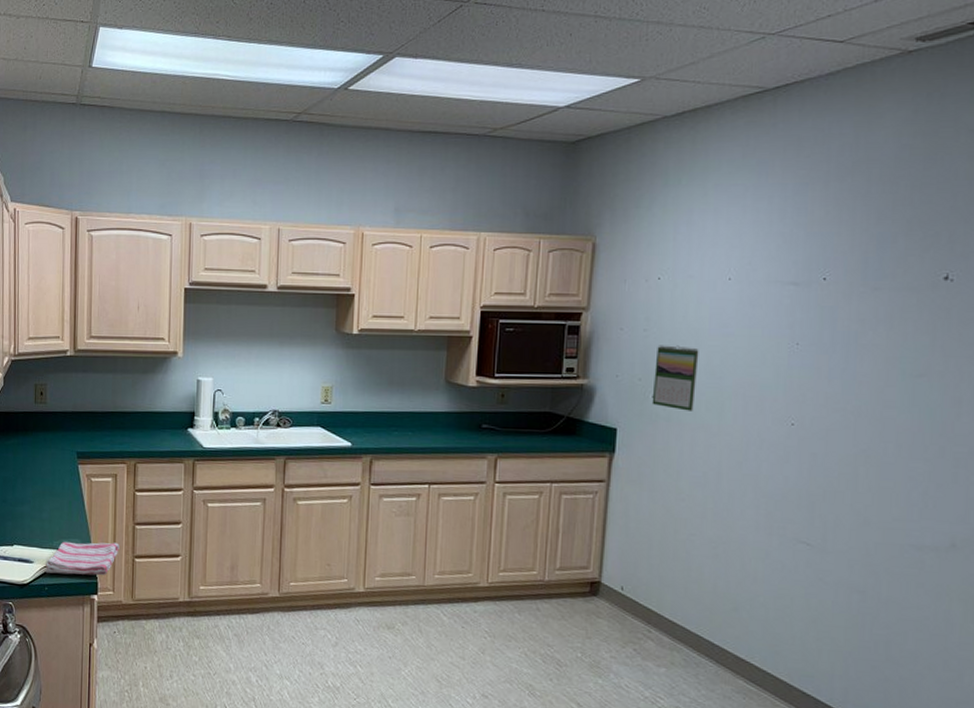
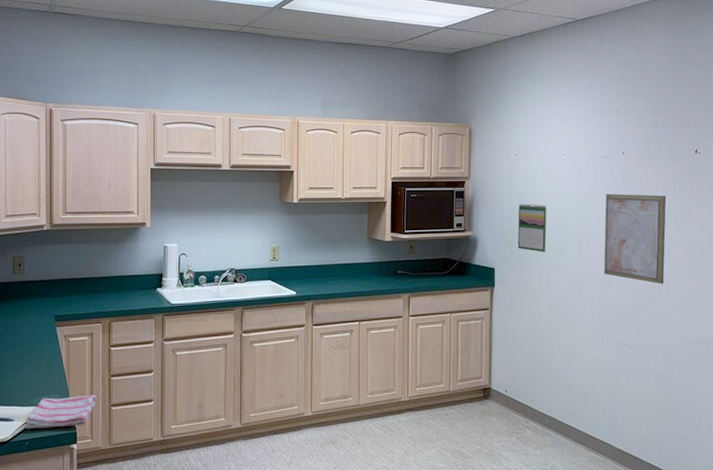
wall art: none [779,334,889,465] -> present [603,193,666,284]

